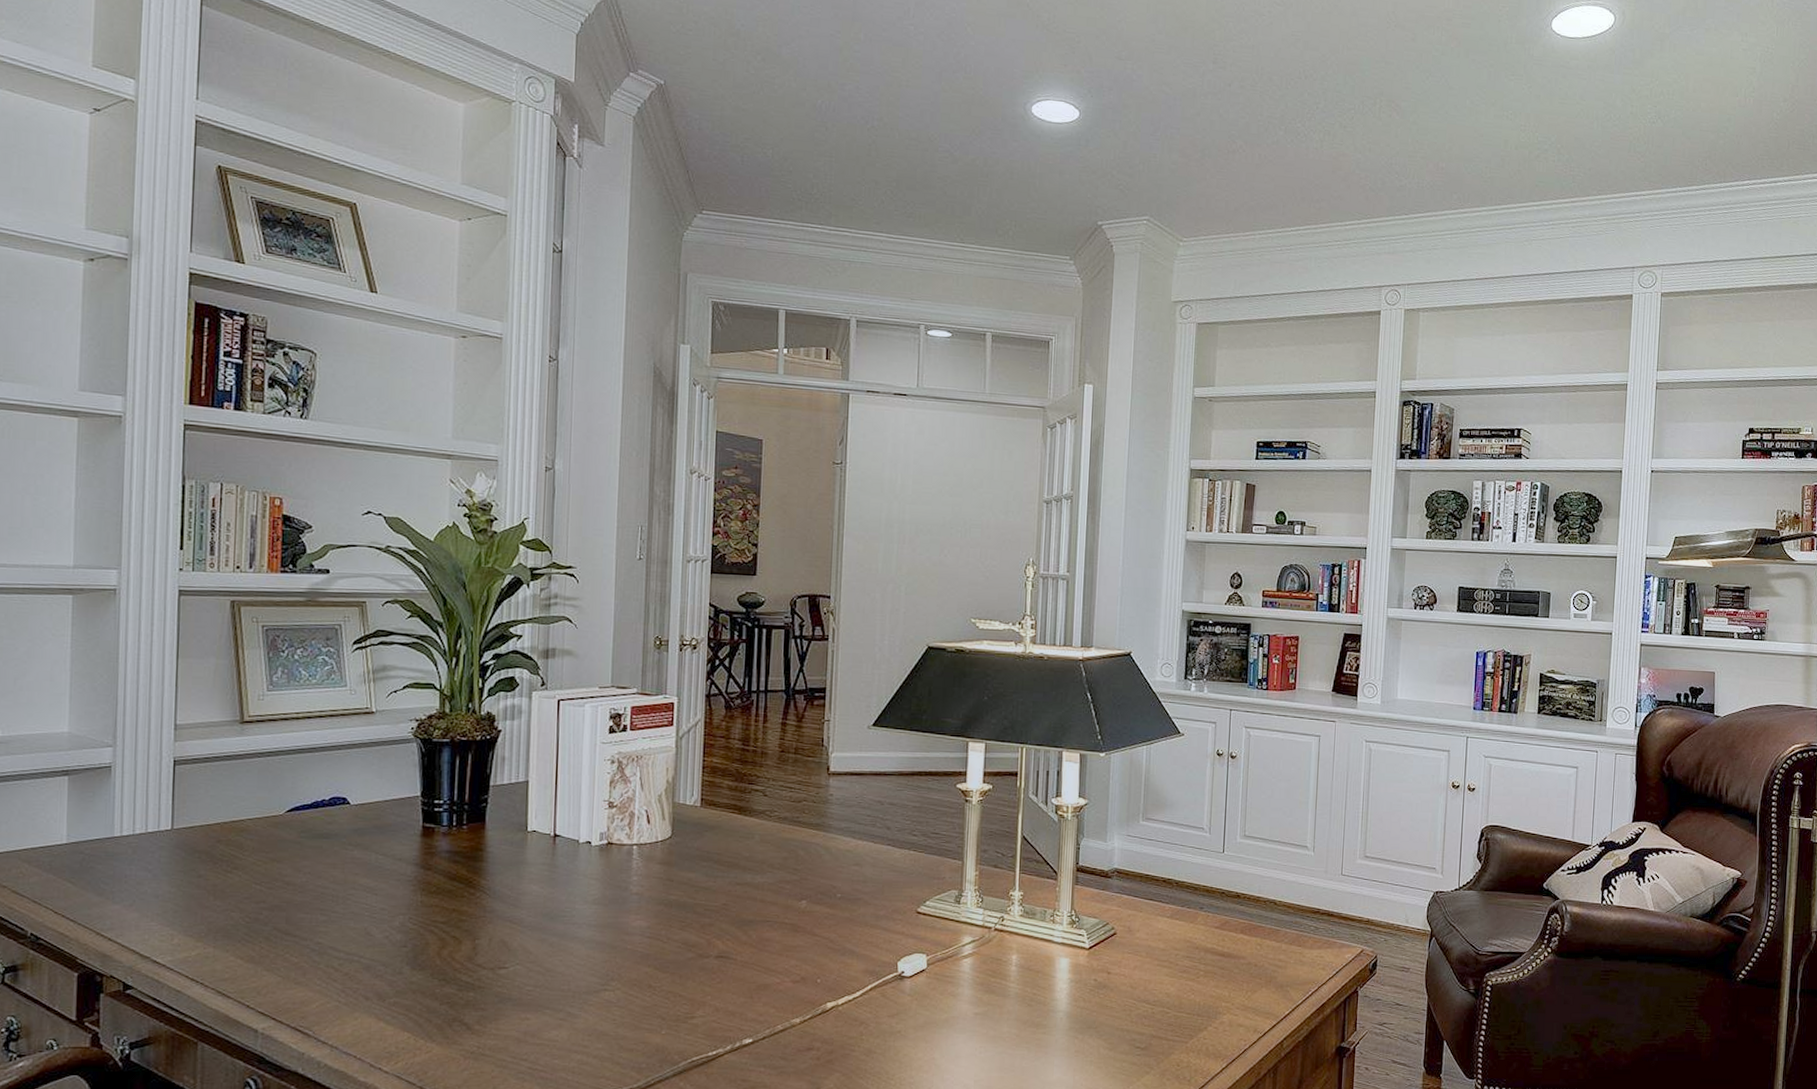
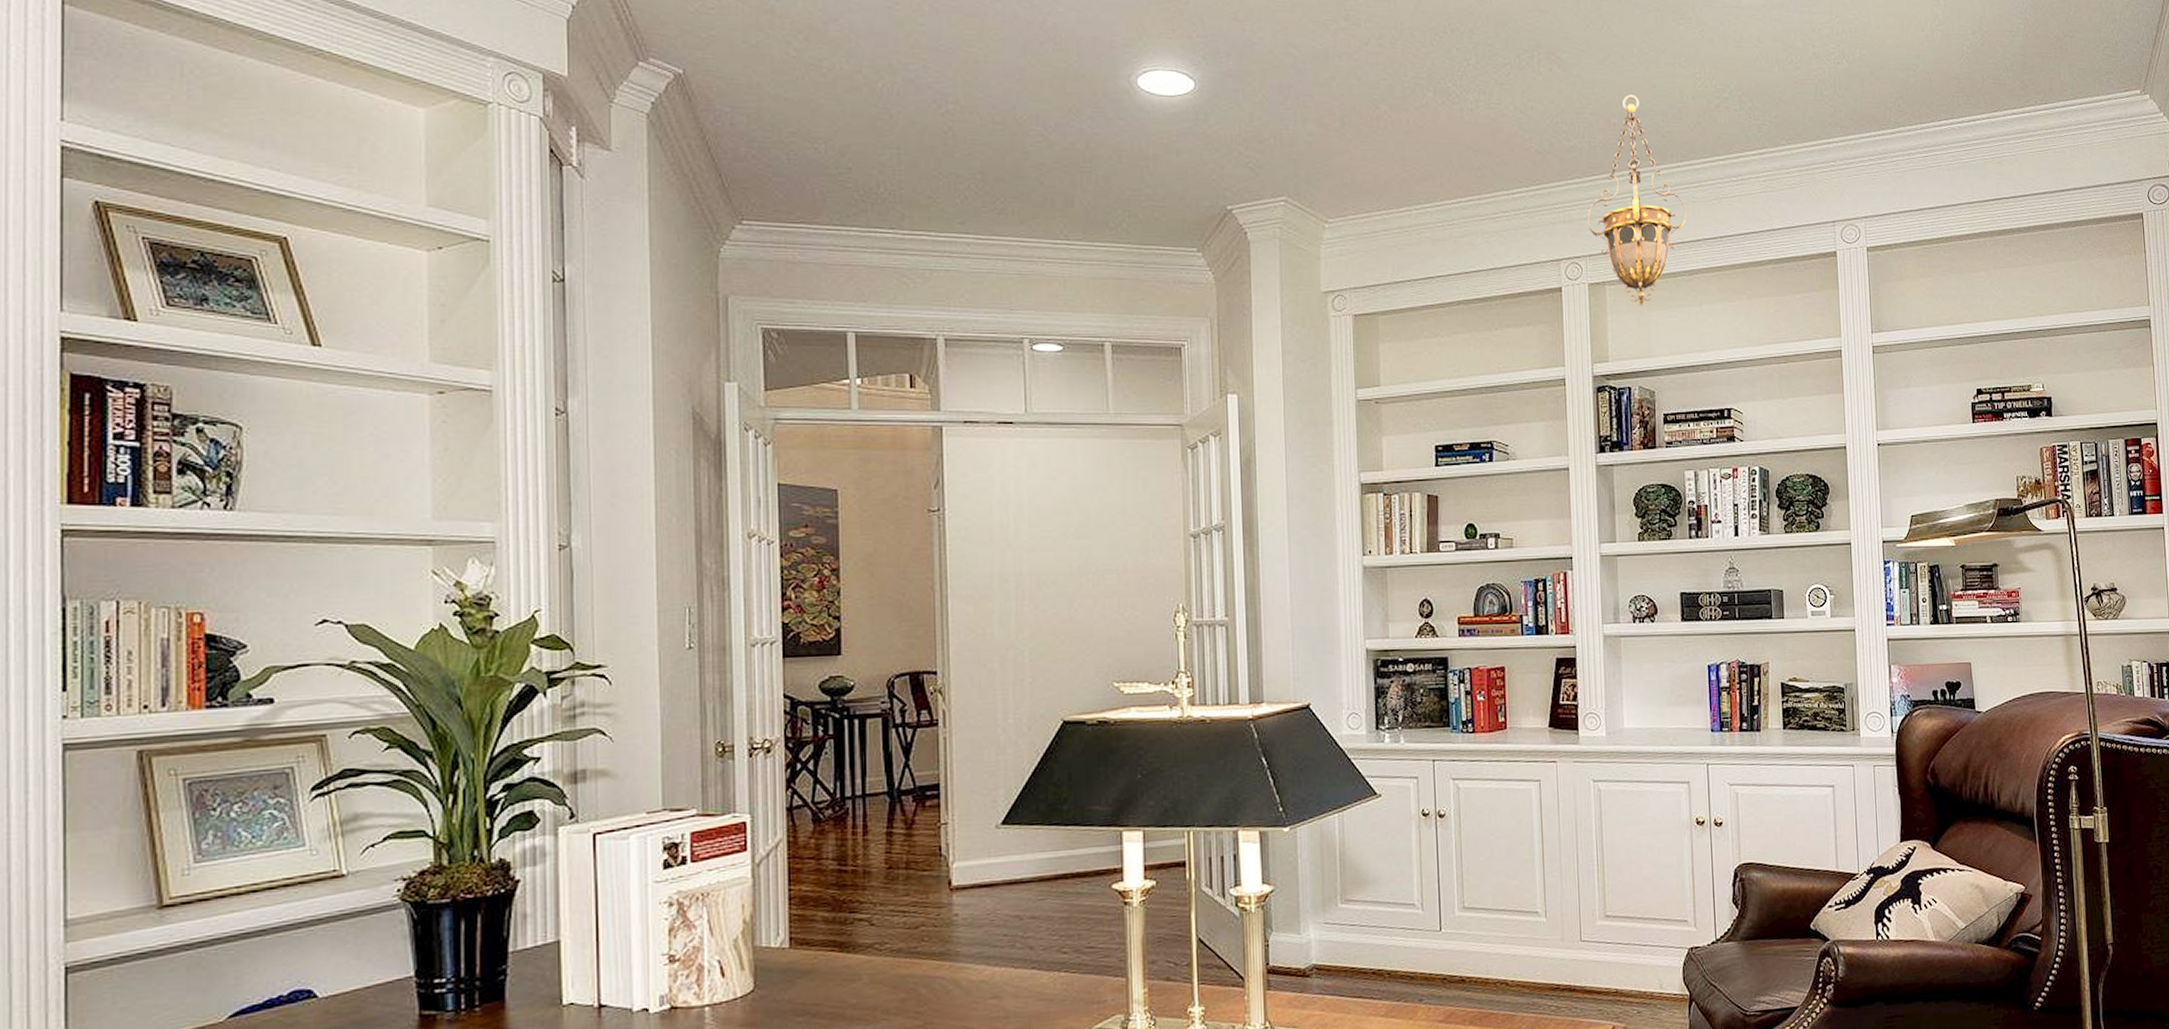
hanging lantern: none [1409,142,1499,332] -> present [1587,94,1687,306]

